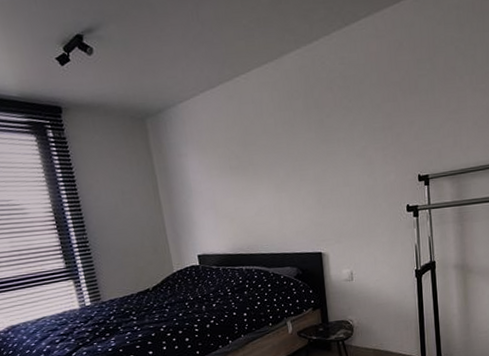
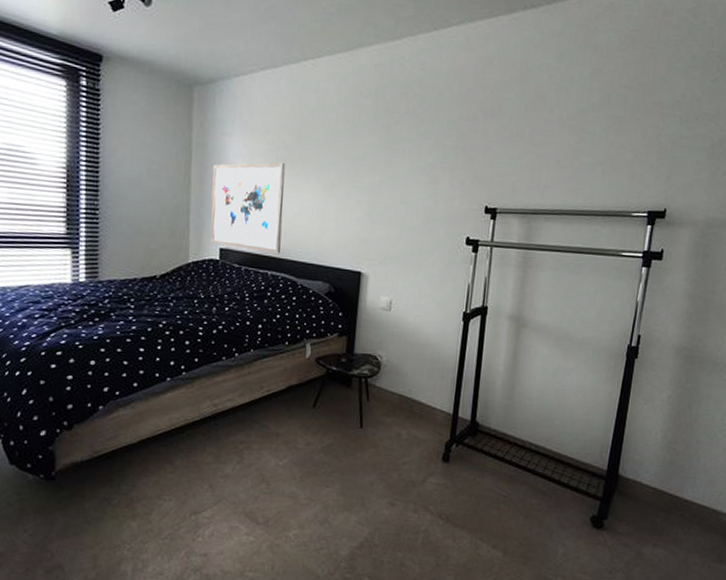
wall art: none [178,171,249,253] -> present [210,162,285,254]

